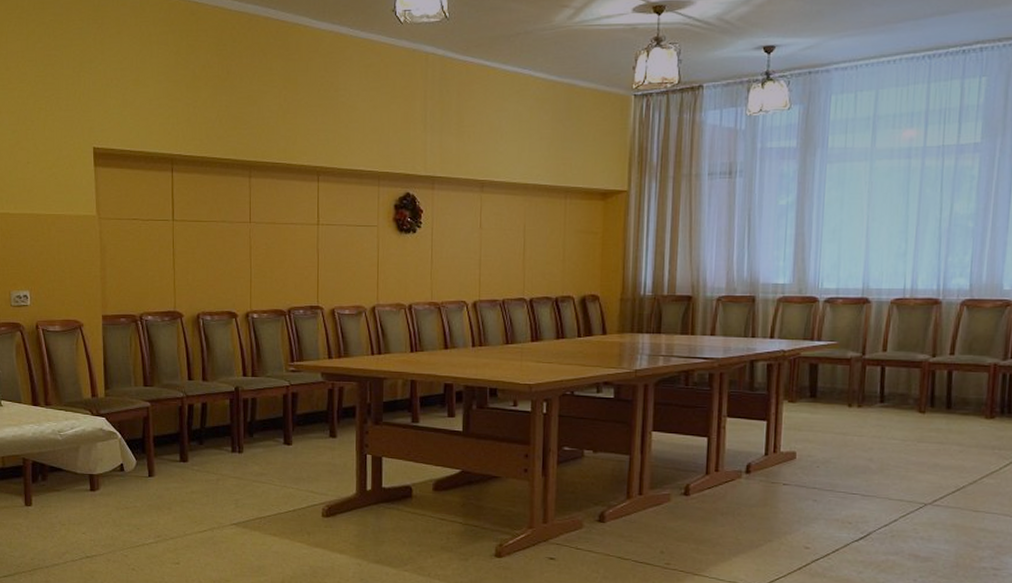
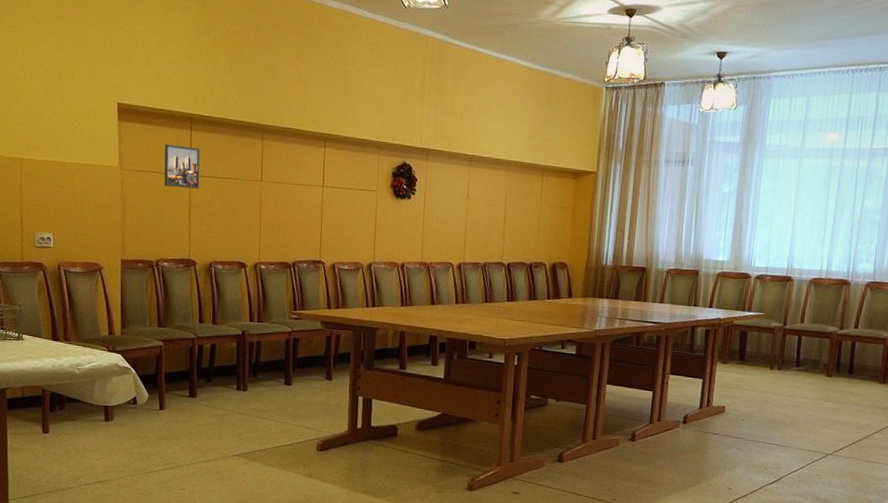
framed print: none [144,188,184,235] -> present [164,144,200,189]

